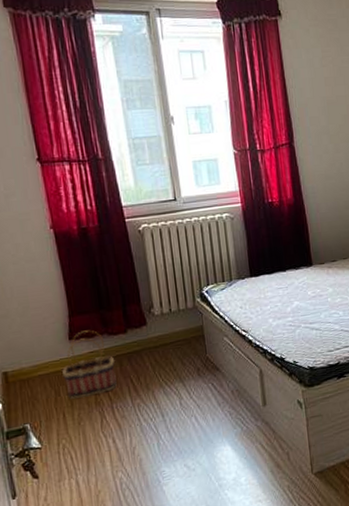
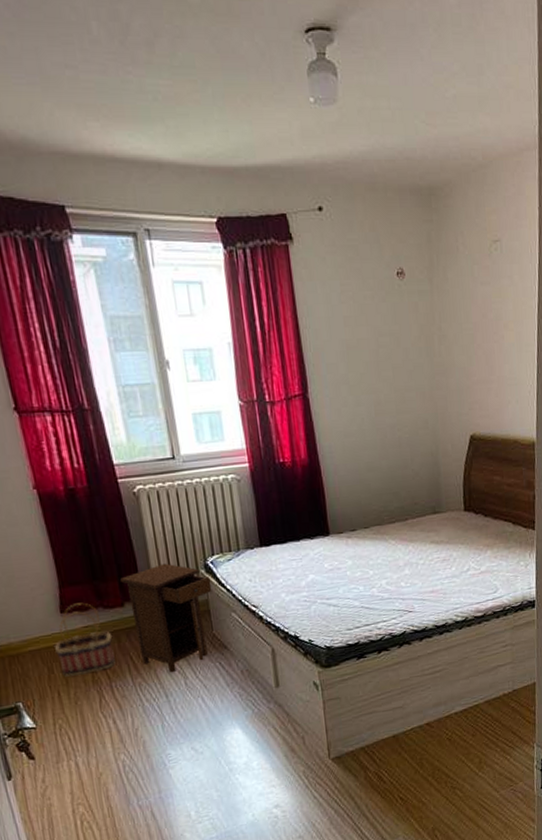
nightstand: none [124,293,207,394] -> present [120,563,212,673]

